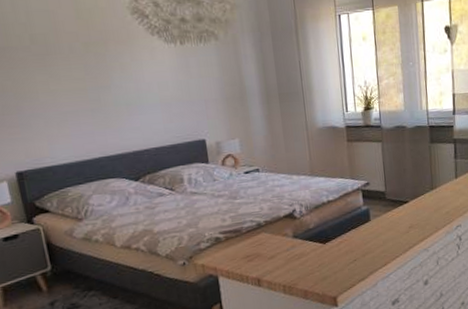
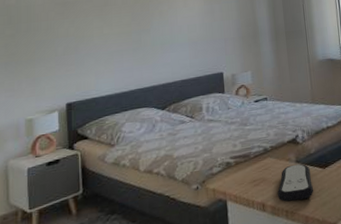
remote control: none [273,239,314,277] -> present [277,163,314,202]

